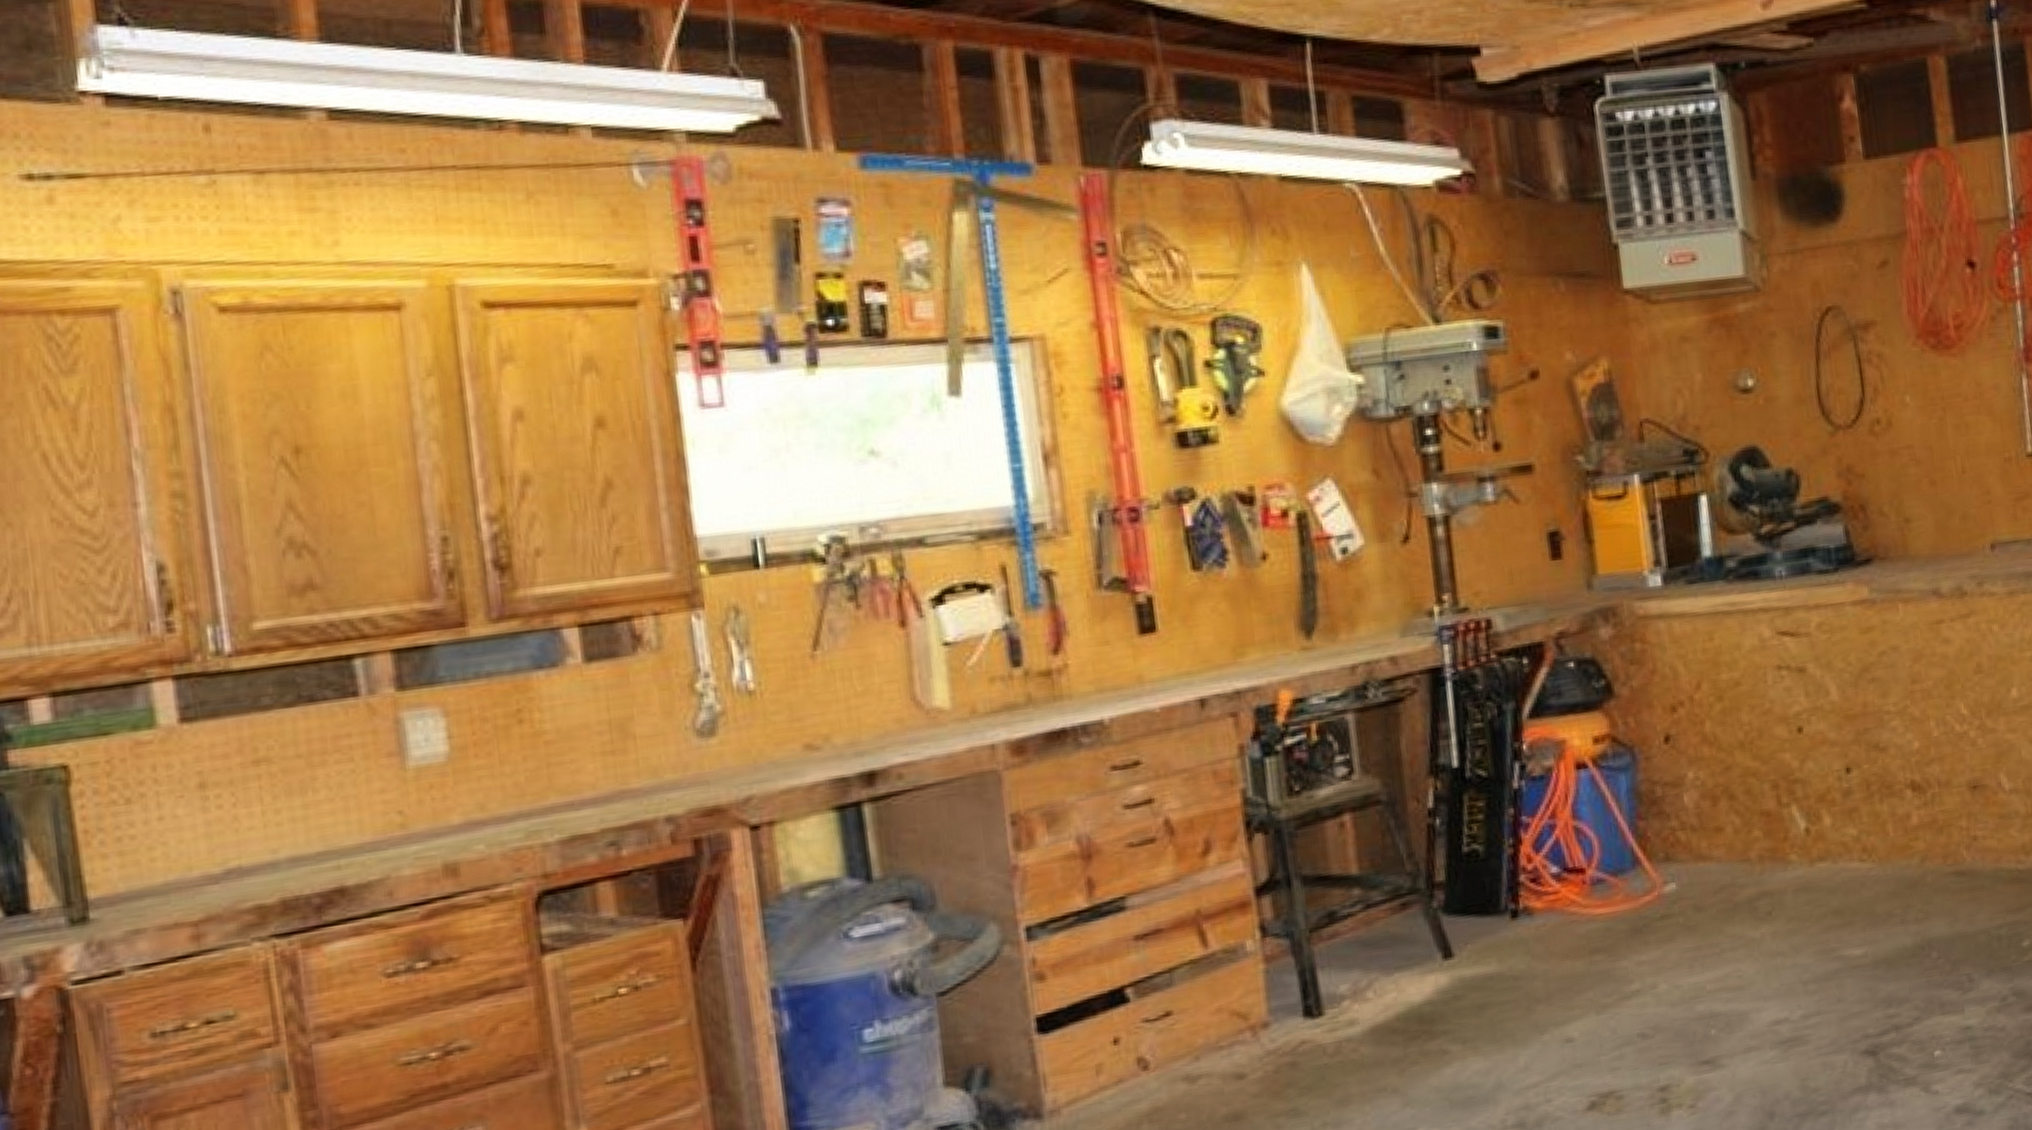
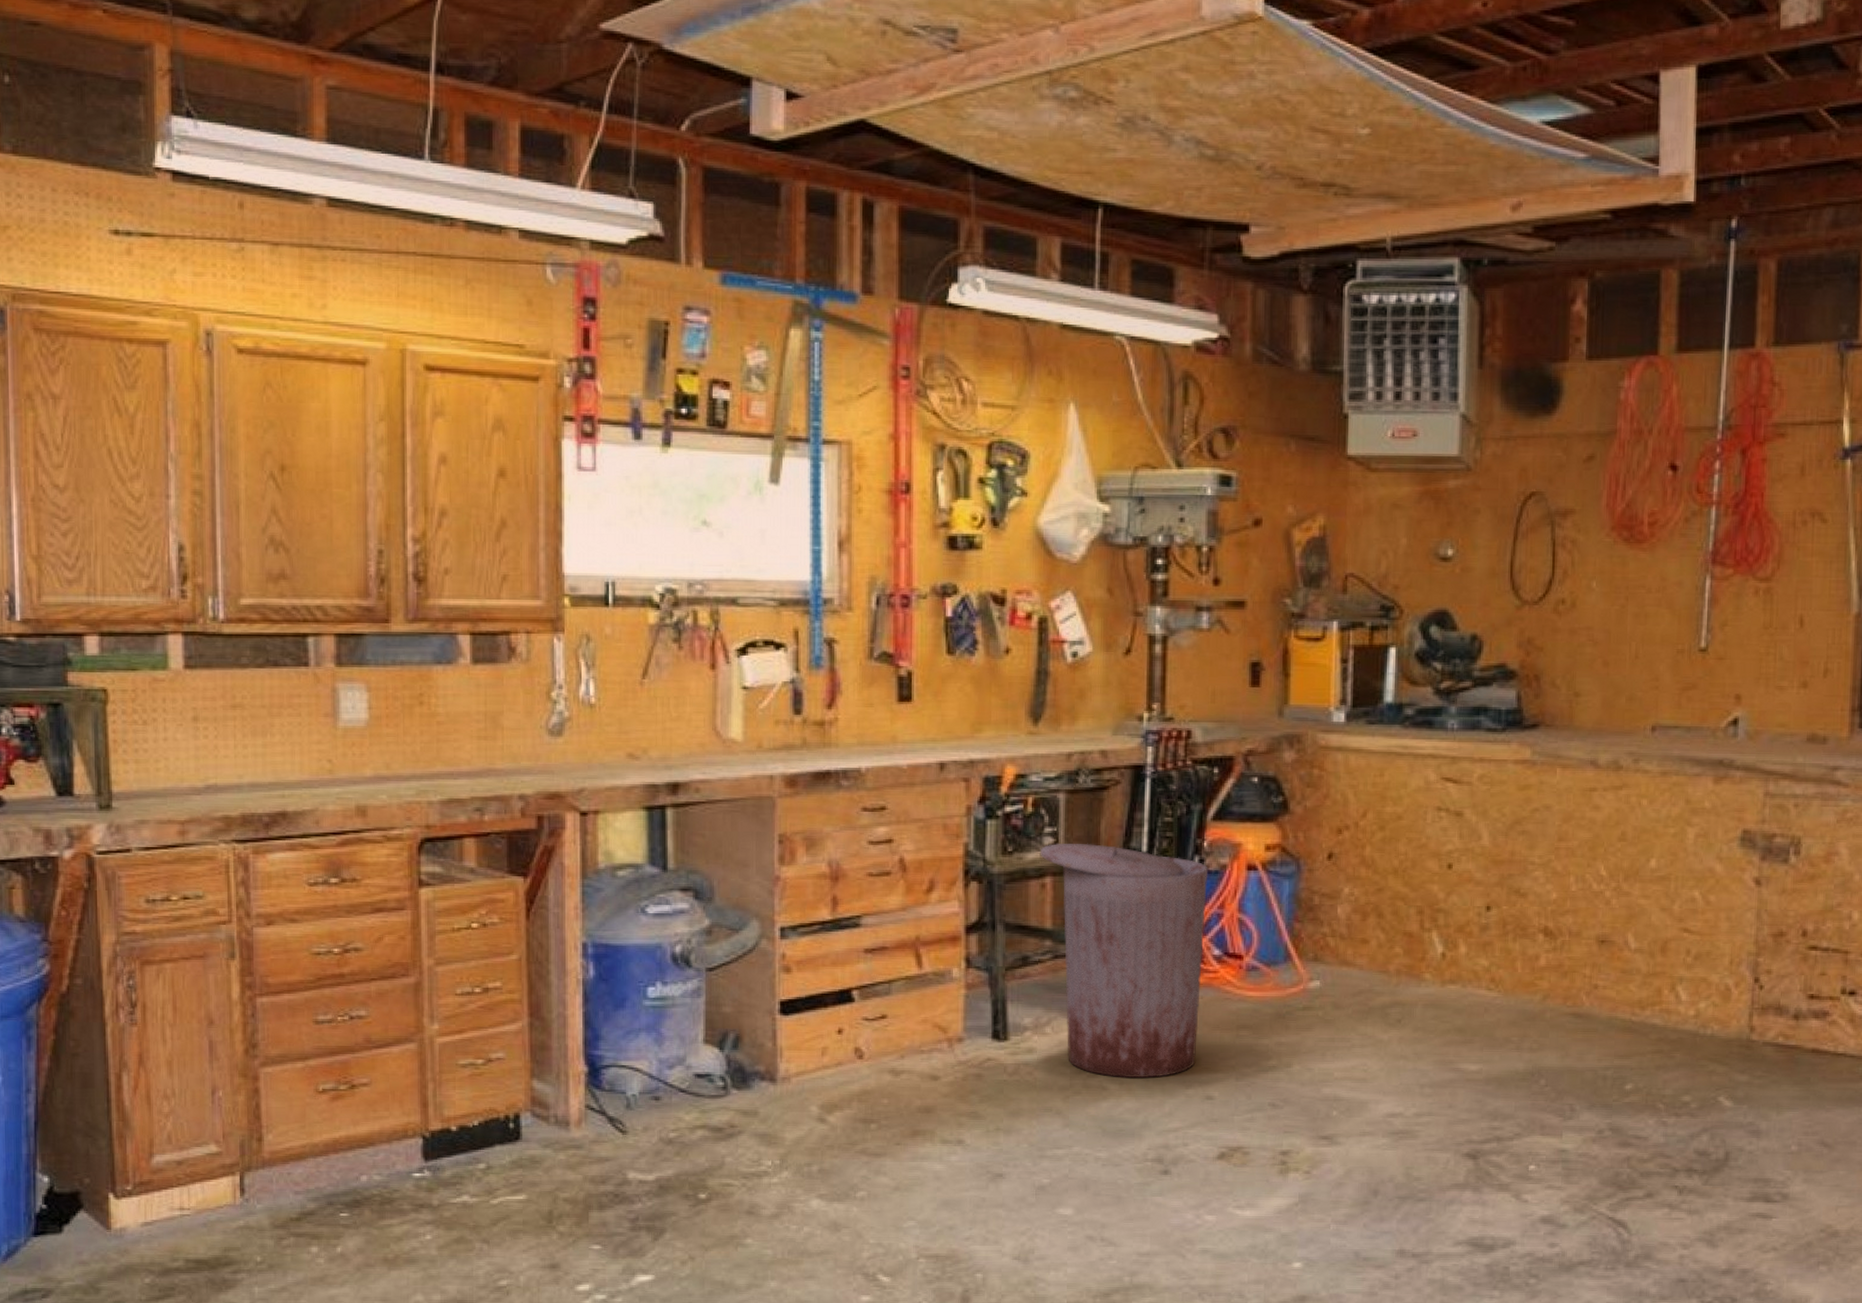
trash can: none [1332,765,1548,1038] -> present [1040,843,1207,1078]

